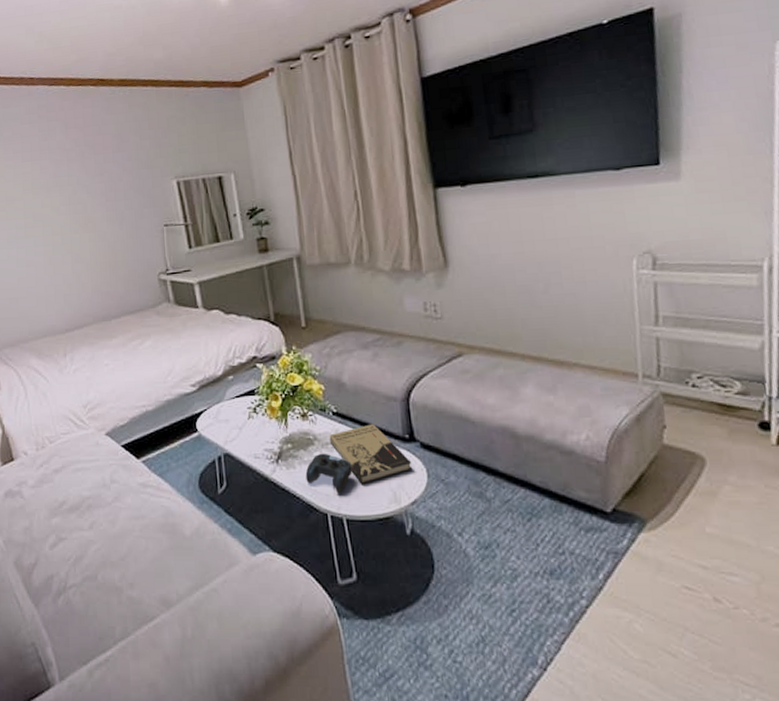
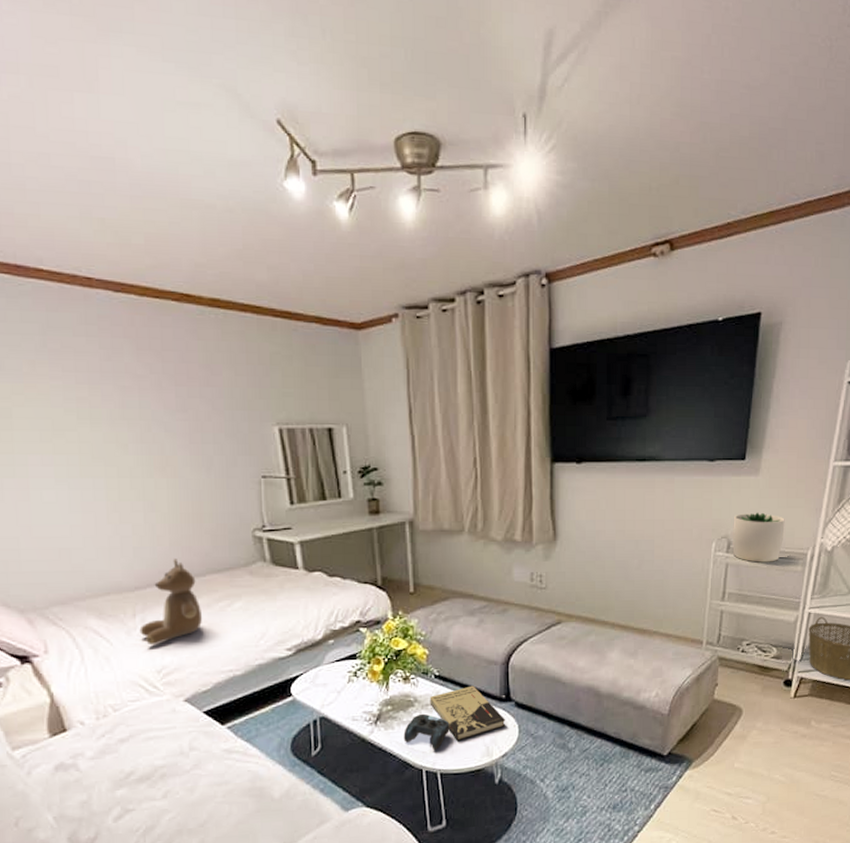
teddy bear: none [69,303,119,382] -> present [139,559,202,646]
planter: none [655,221,726,279] -> present [732,512,785,563]

